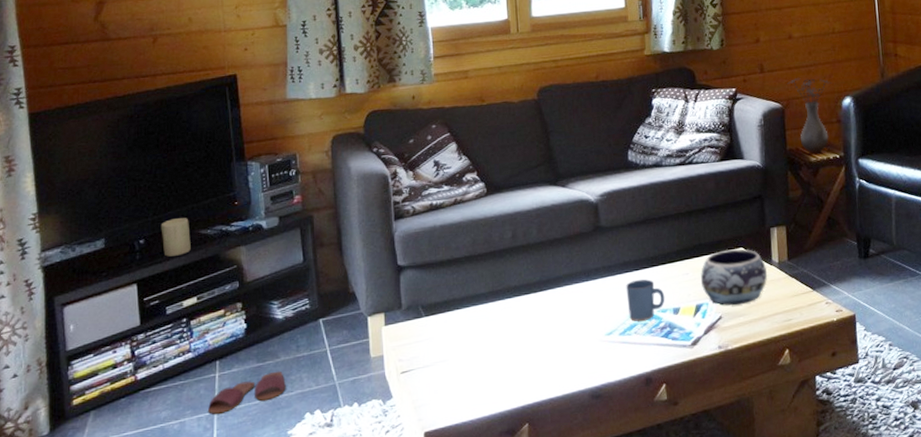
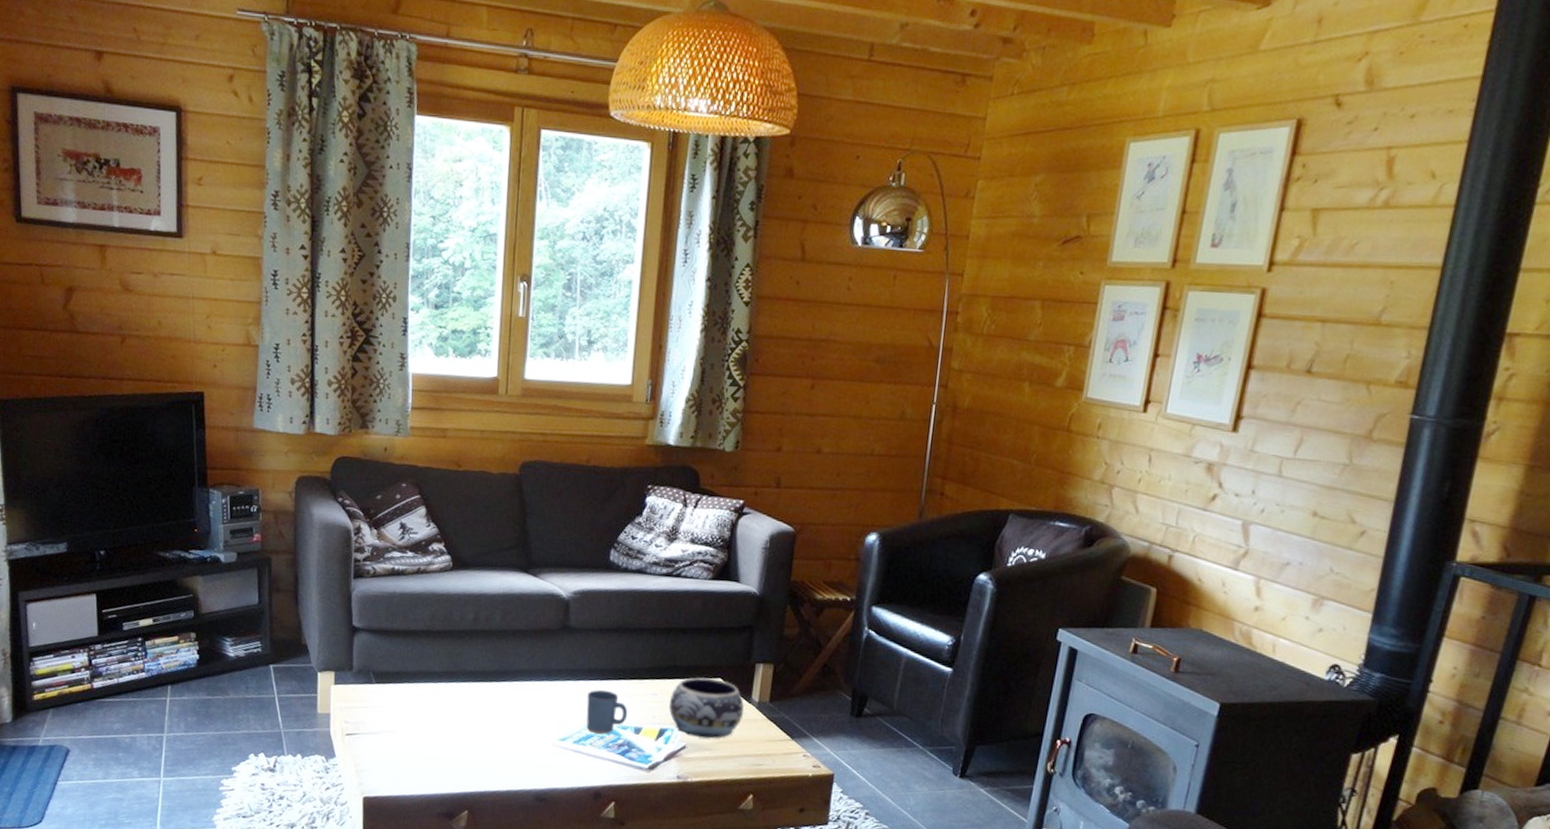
candle: present [161,217,191,257] -> none [121,534,150,574]
slippers: present [208,371,286,414] -> none [158,707,233,737]
vase: present [787,77,832,154] -> none [805,500,859,592]

